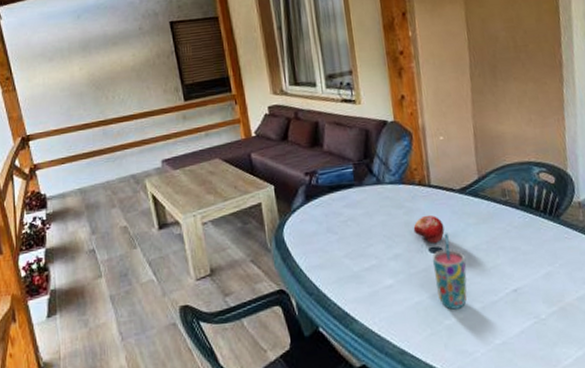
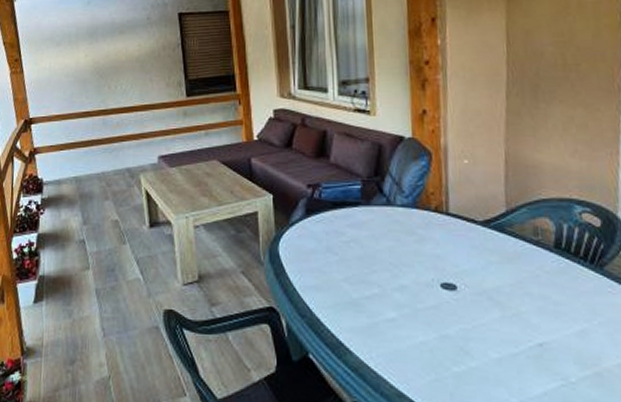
fruit: present [413,214,445,243] -> none [424,246,461,278]
cup: present [431,233,467,310] -> none [443,269,484,356]

